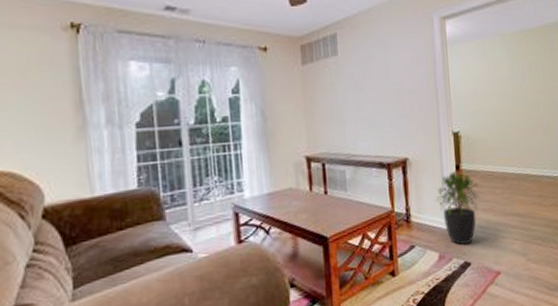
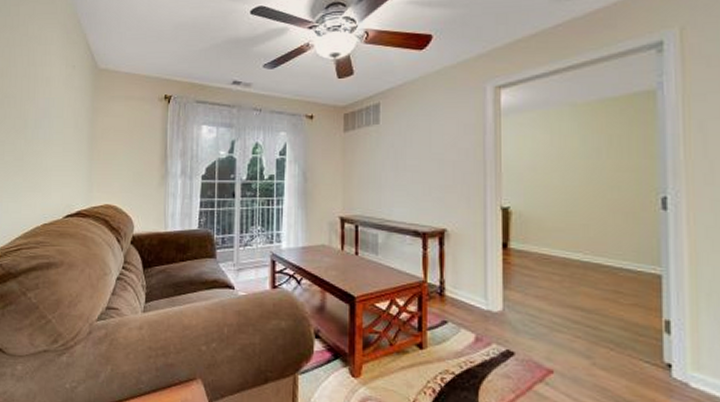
potted plant: present [435,171,480,245] -> none [474,249,532,331]

